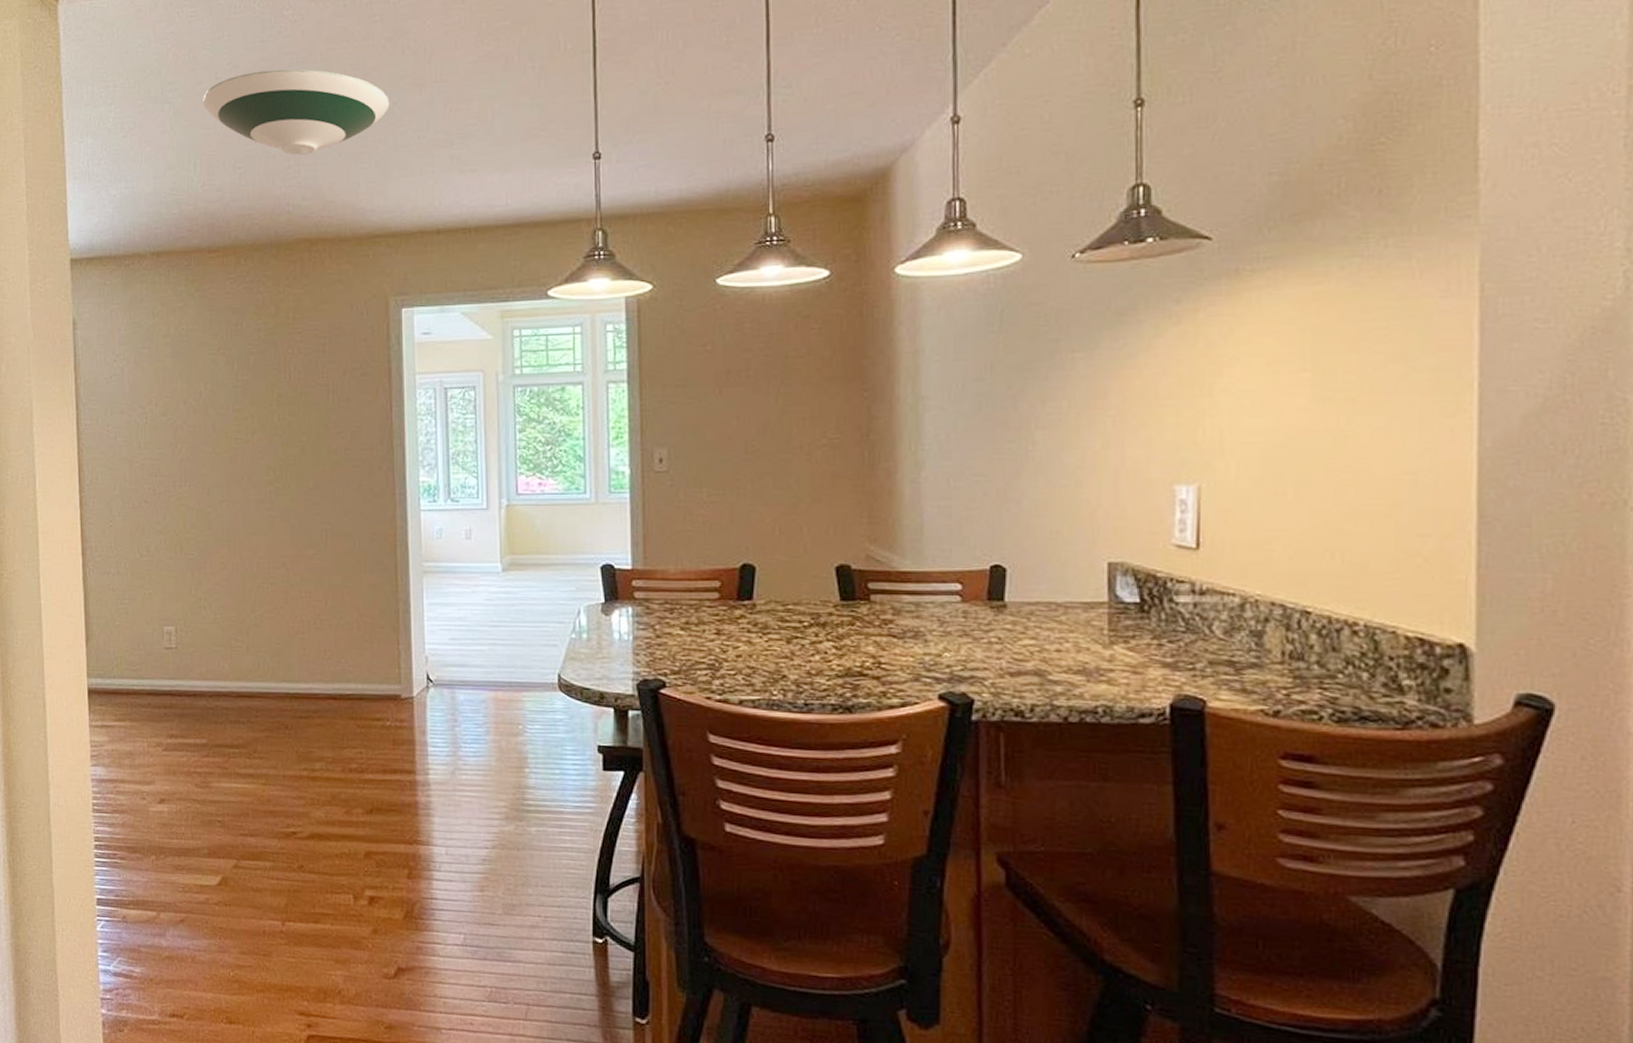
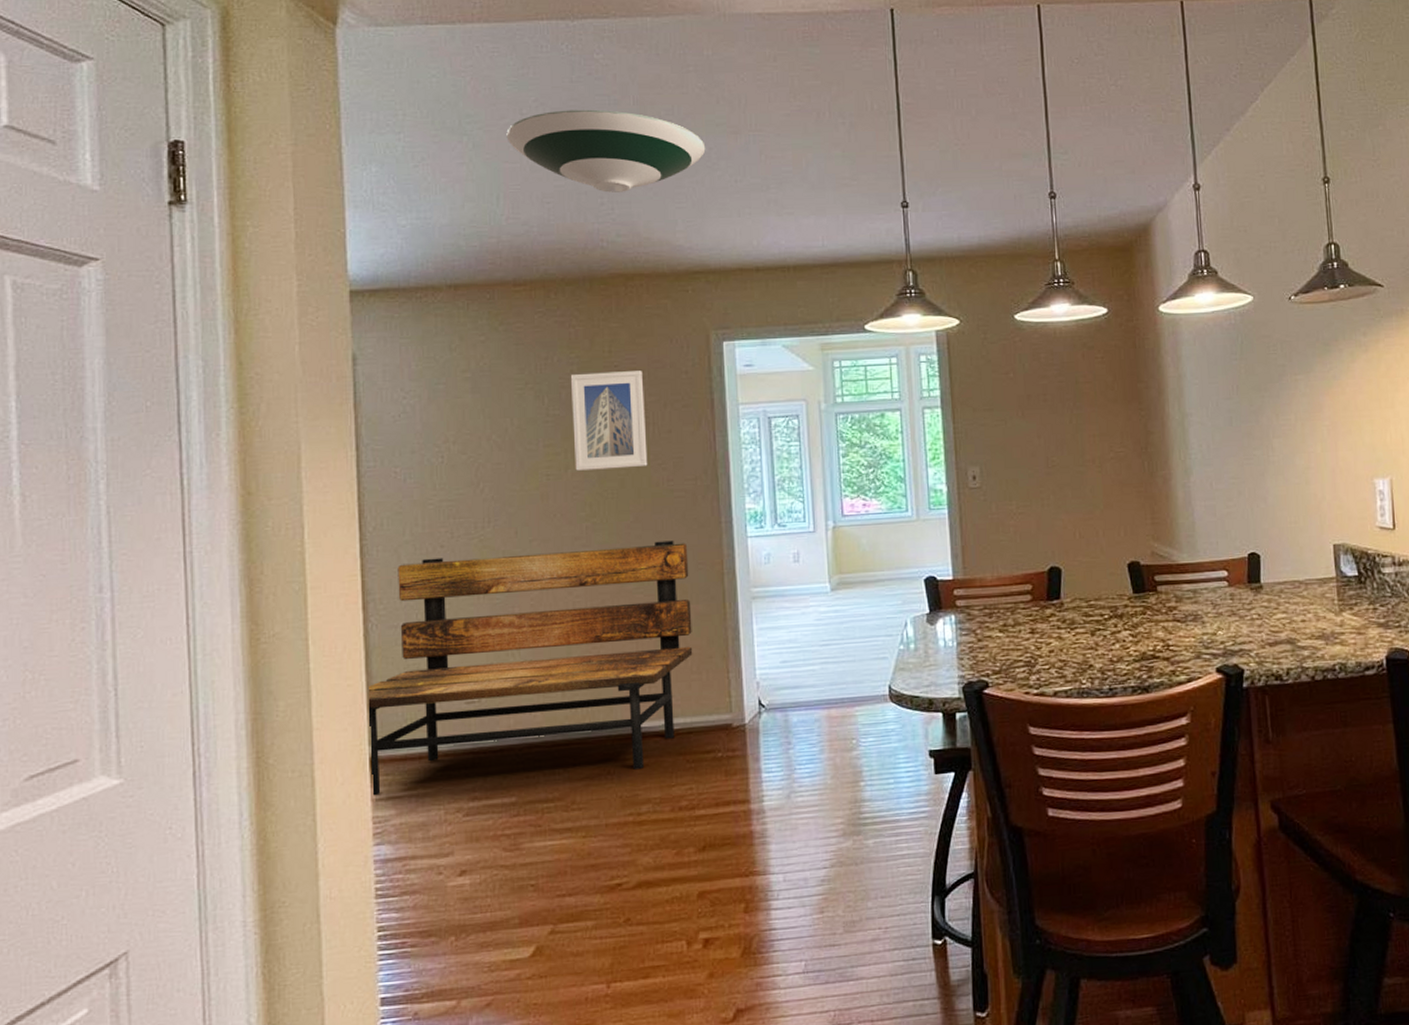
bench: none [86,509,365,728] -> present [367,540,693,796]
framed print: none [257,338,327,436] -> present [570,371,648,471]

